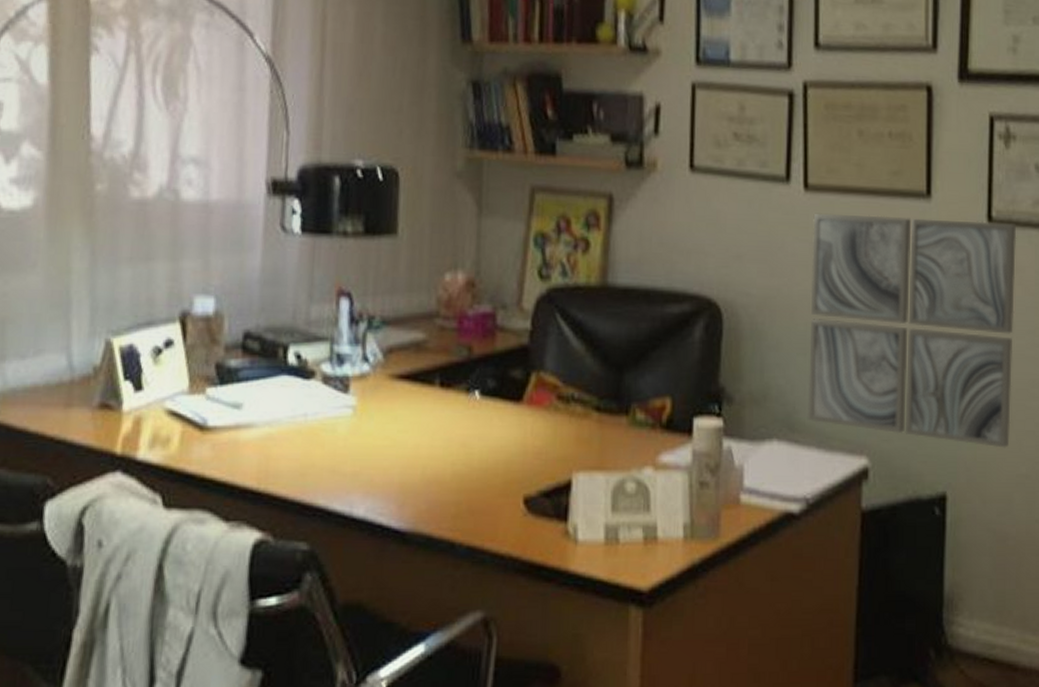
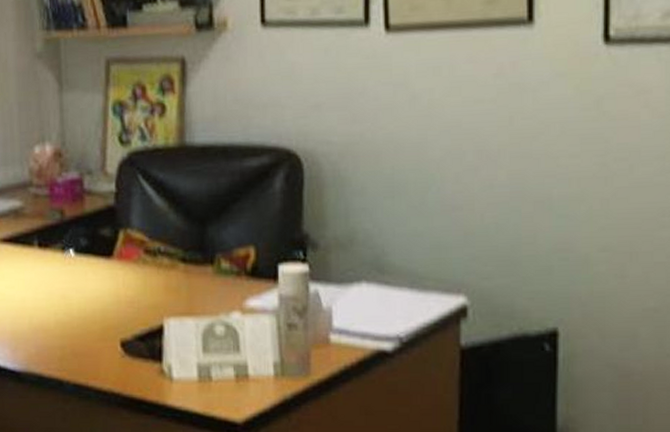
wall art: present [807,213,1017,448] -> none [396,41,642,282]

